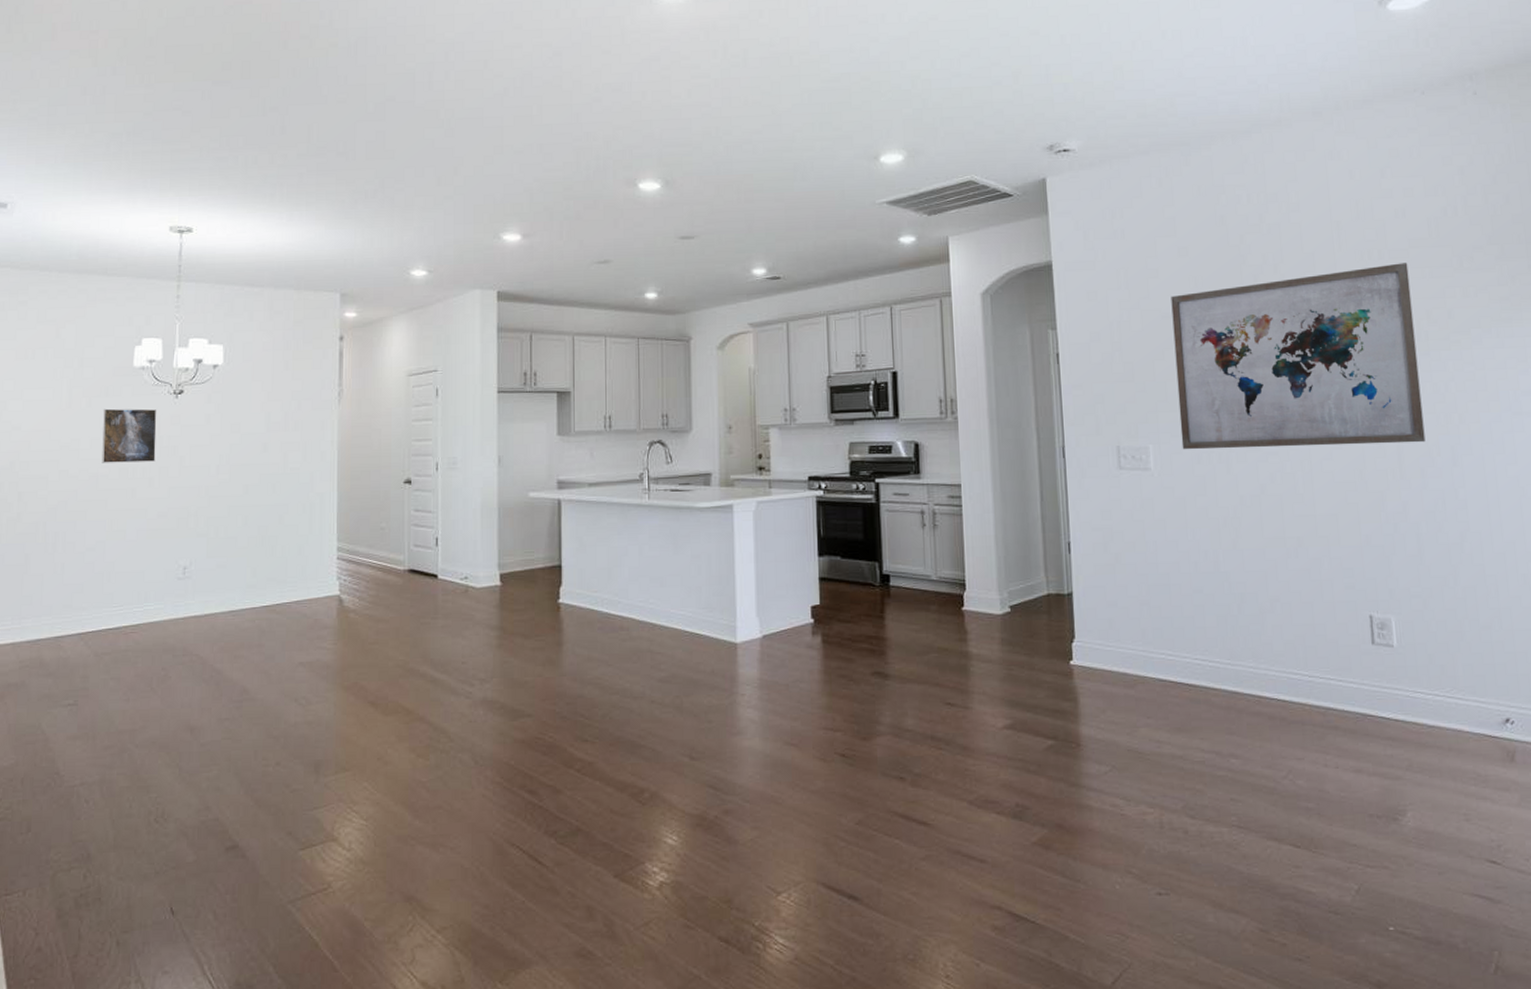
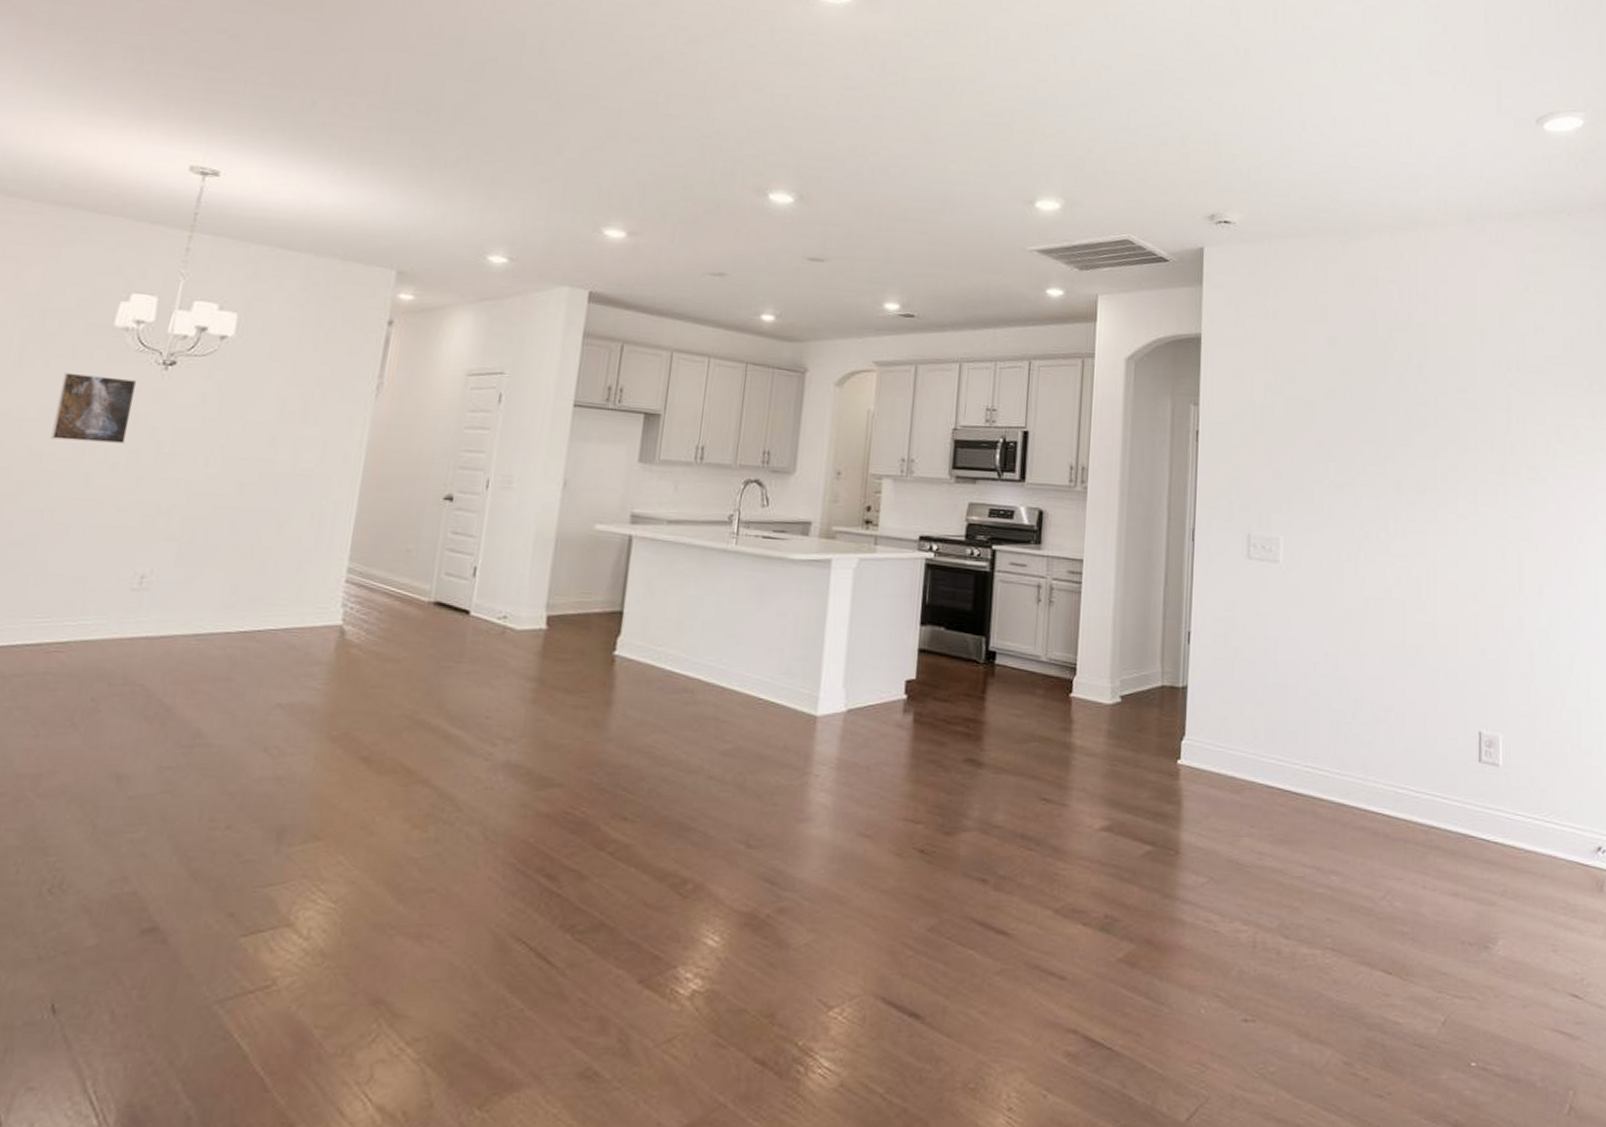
wall art: present [1171,263,1426,450] -> none [1312,377,1545,559]

